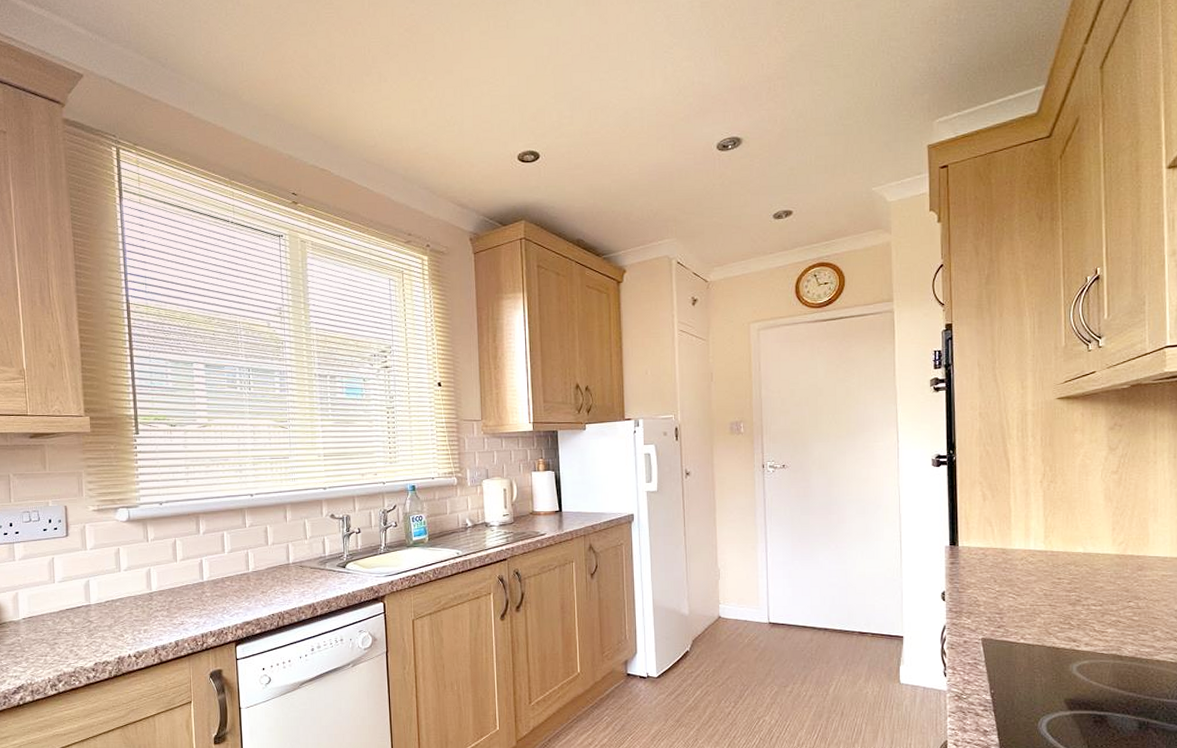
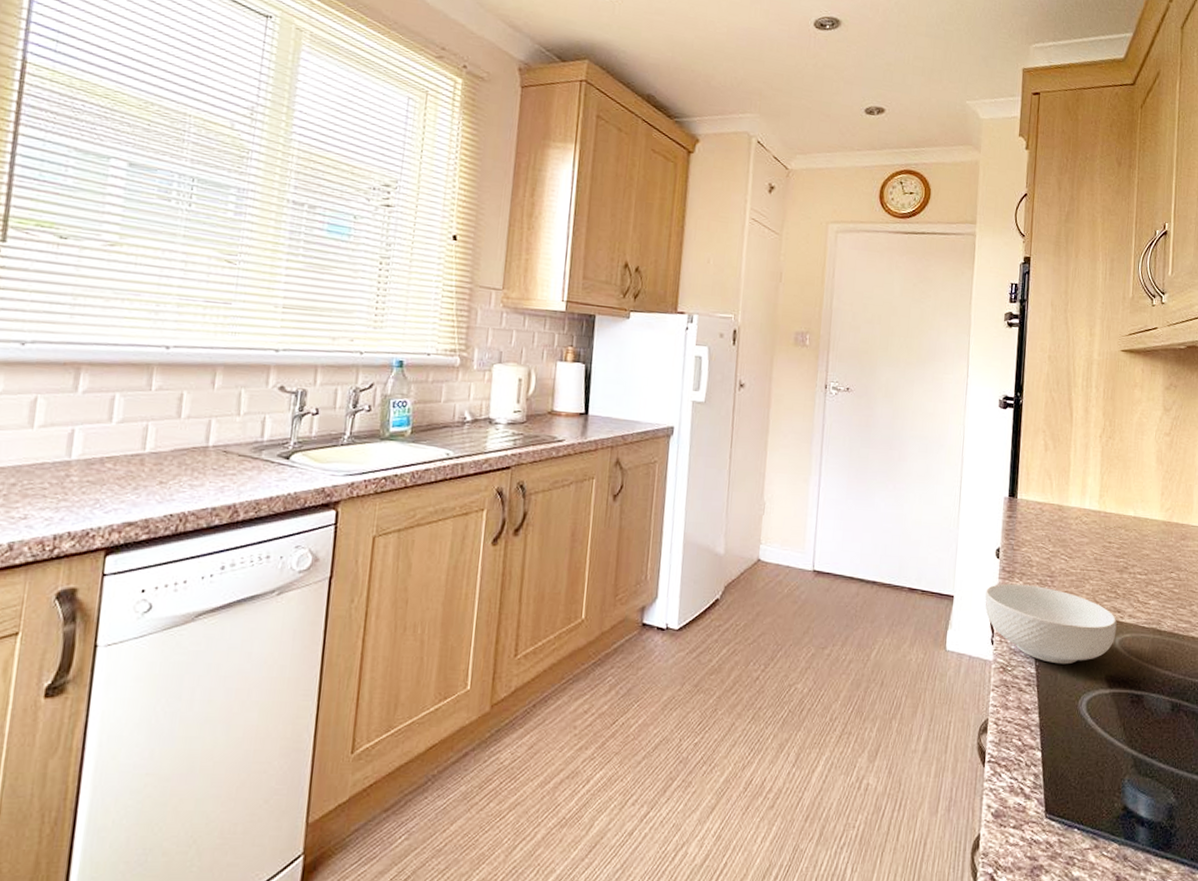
cereal bowl: none [934,622,1073,691] -> present [985,583,1117,665]

